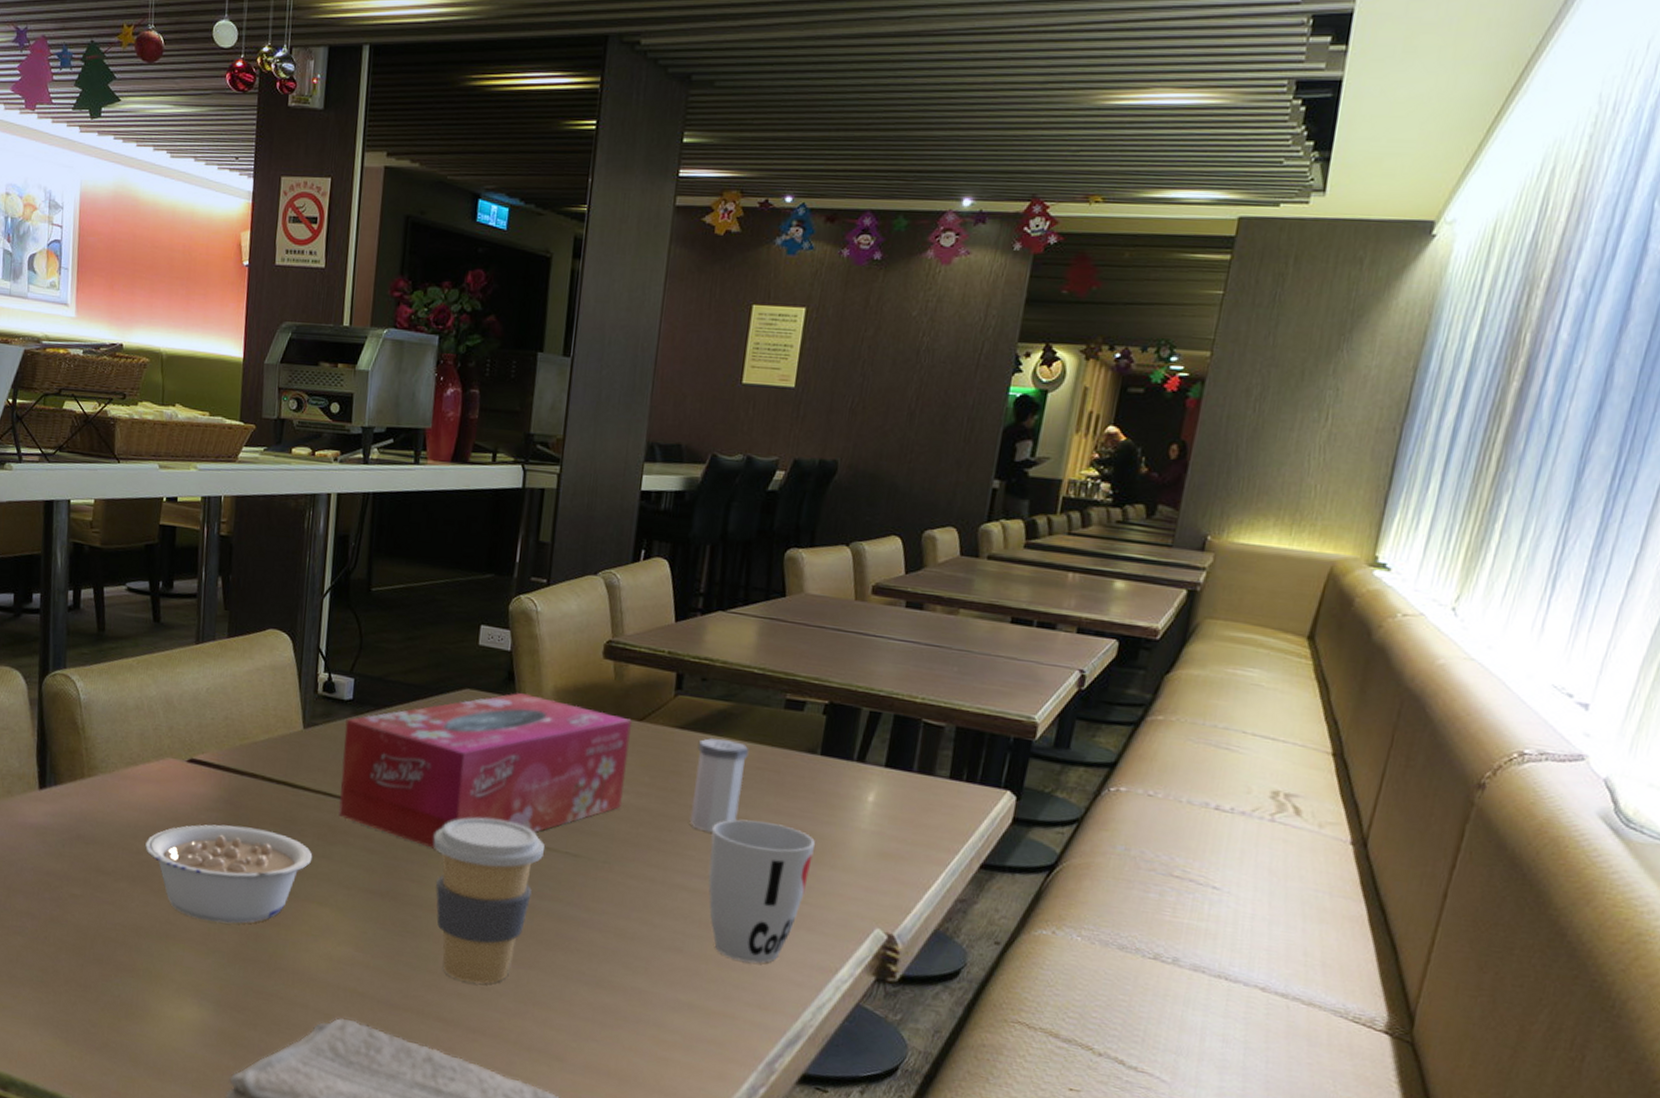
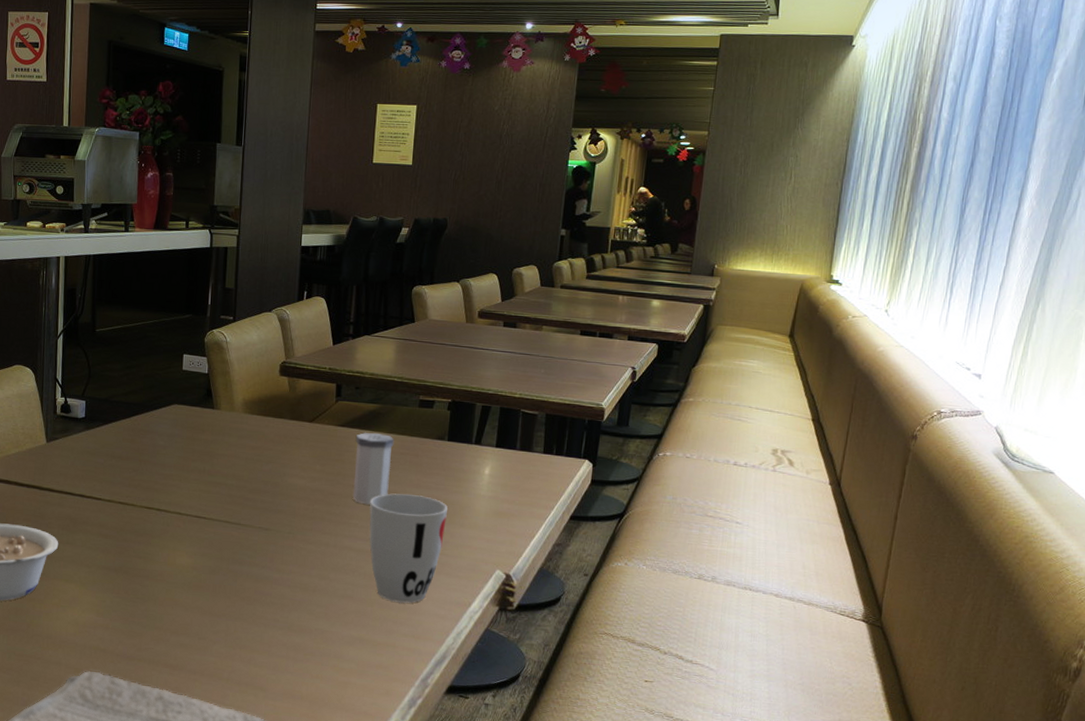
tissue box: present [338,693,632,849] -> none [78,406,304,531]
coffee cup: present [433,817,545,984] -> none [155,504,242,636]

